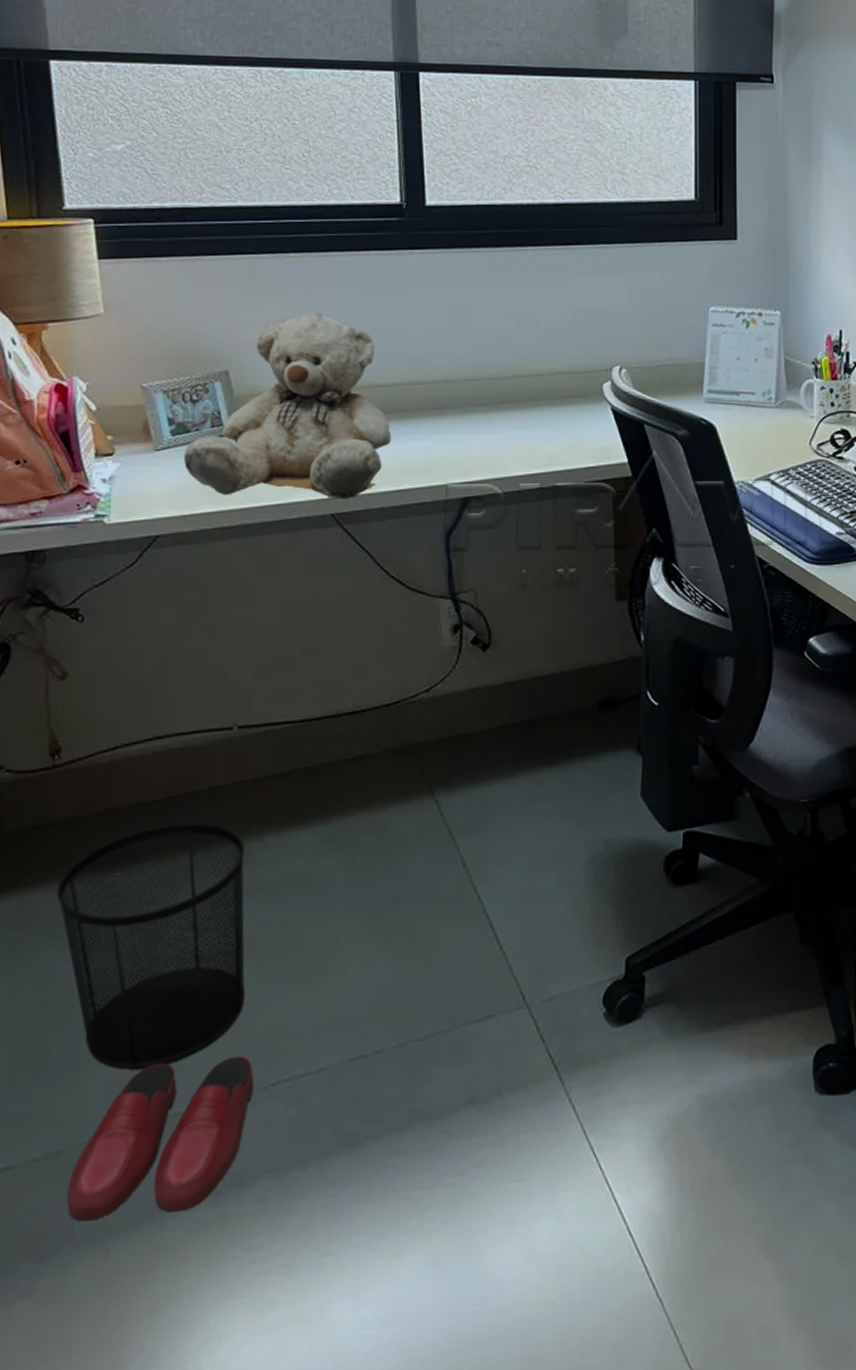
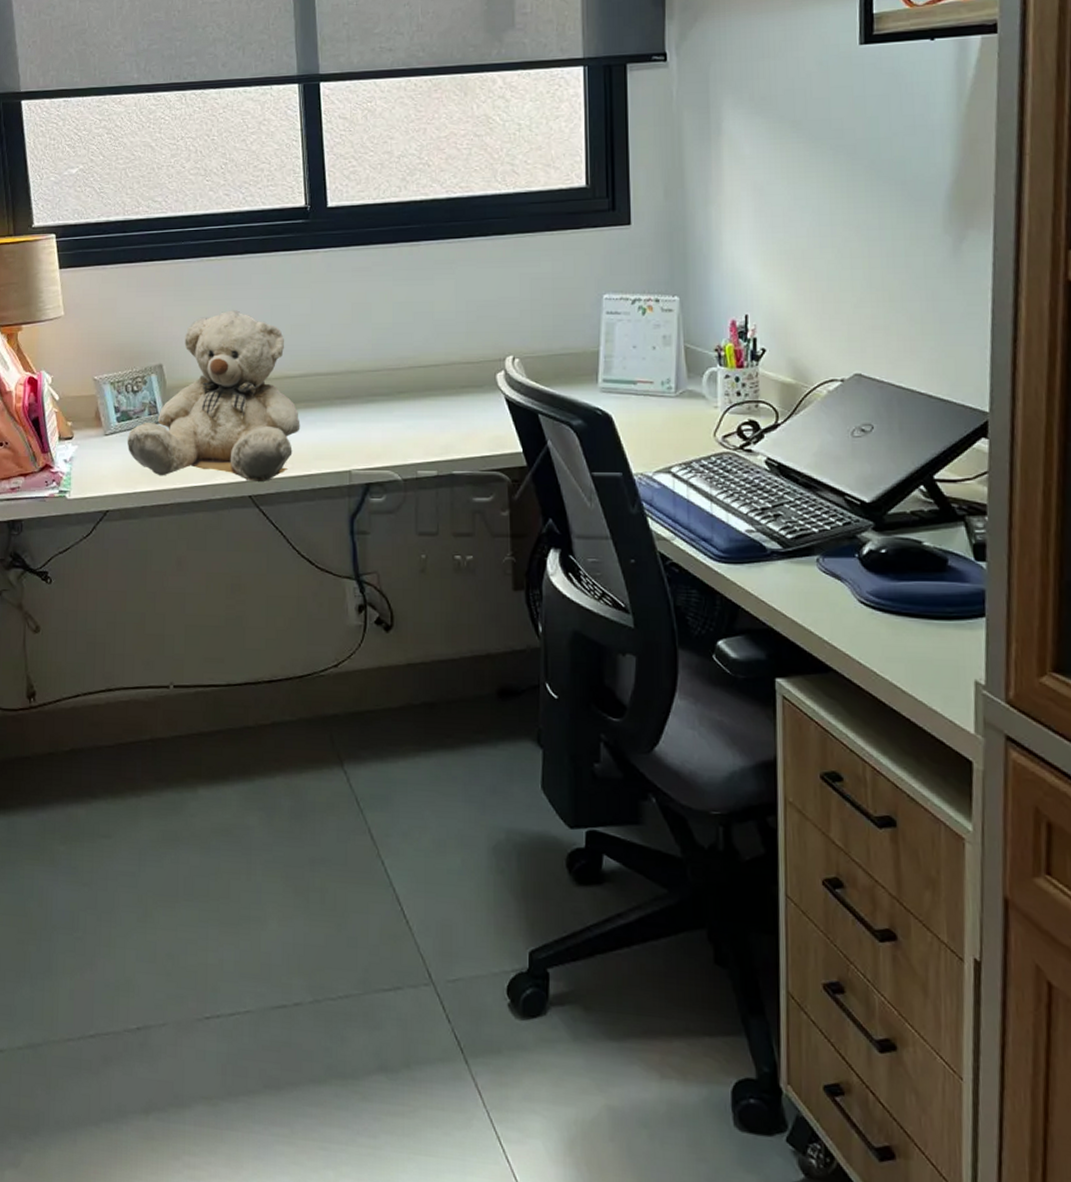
waste bin: present [56,822,245,1070] -> none [33,768,183,984]
slippers: present [66,1056,254,1221] -> none [43,981,191,1119]

